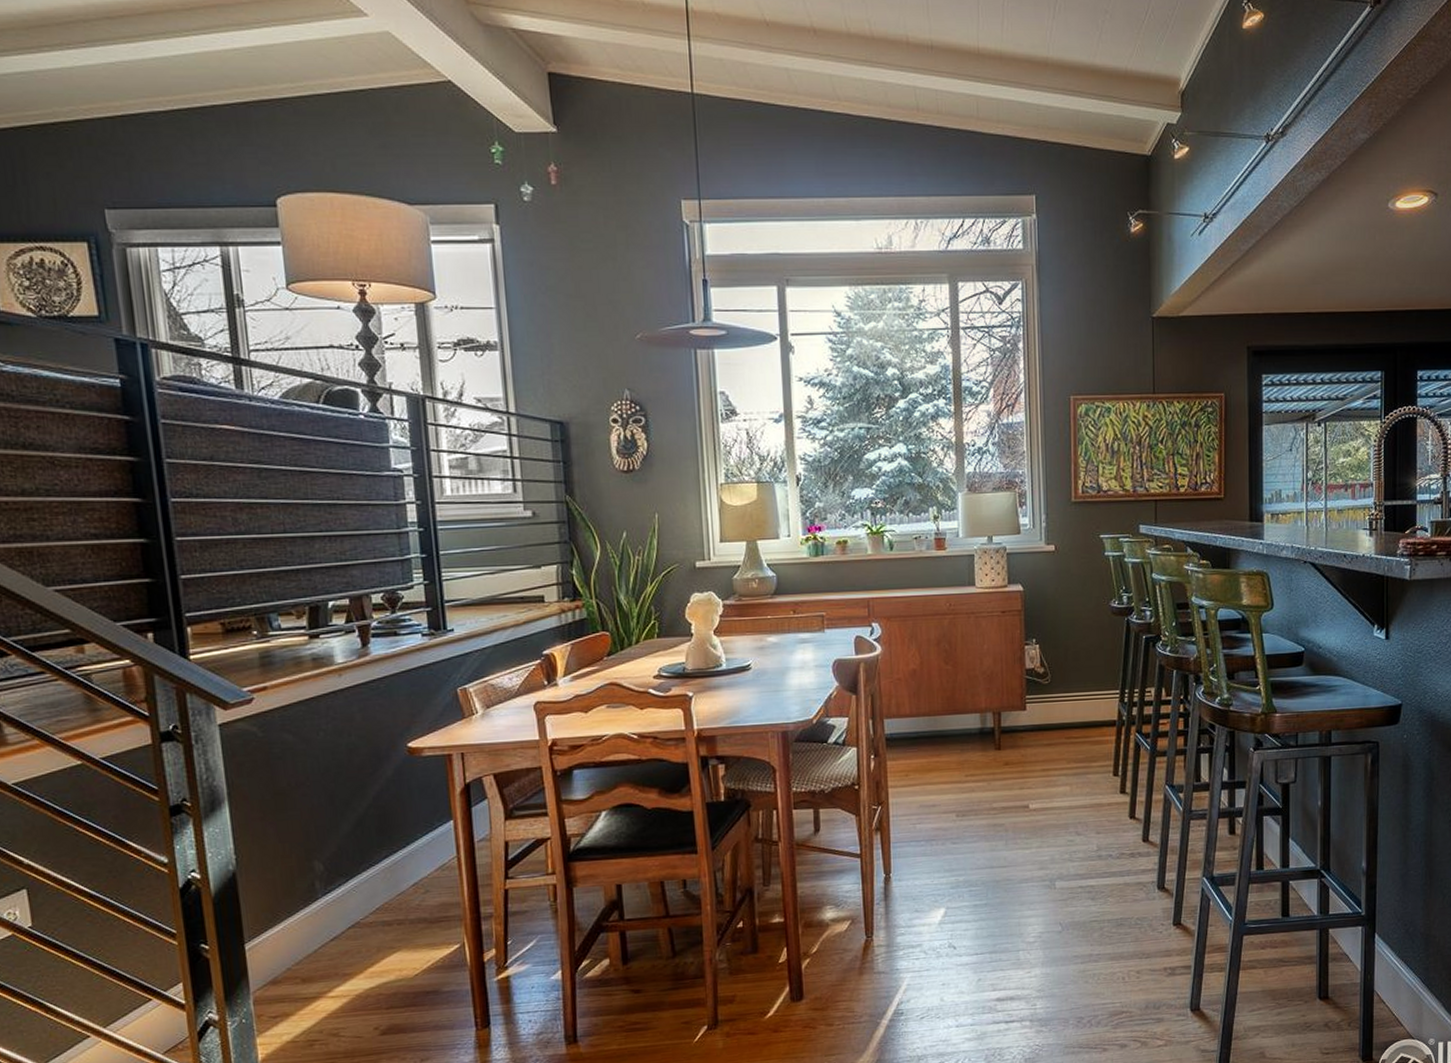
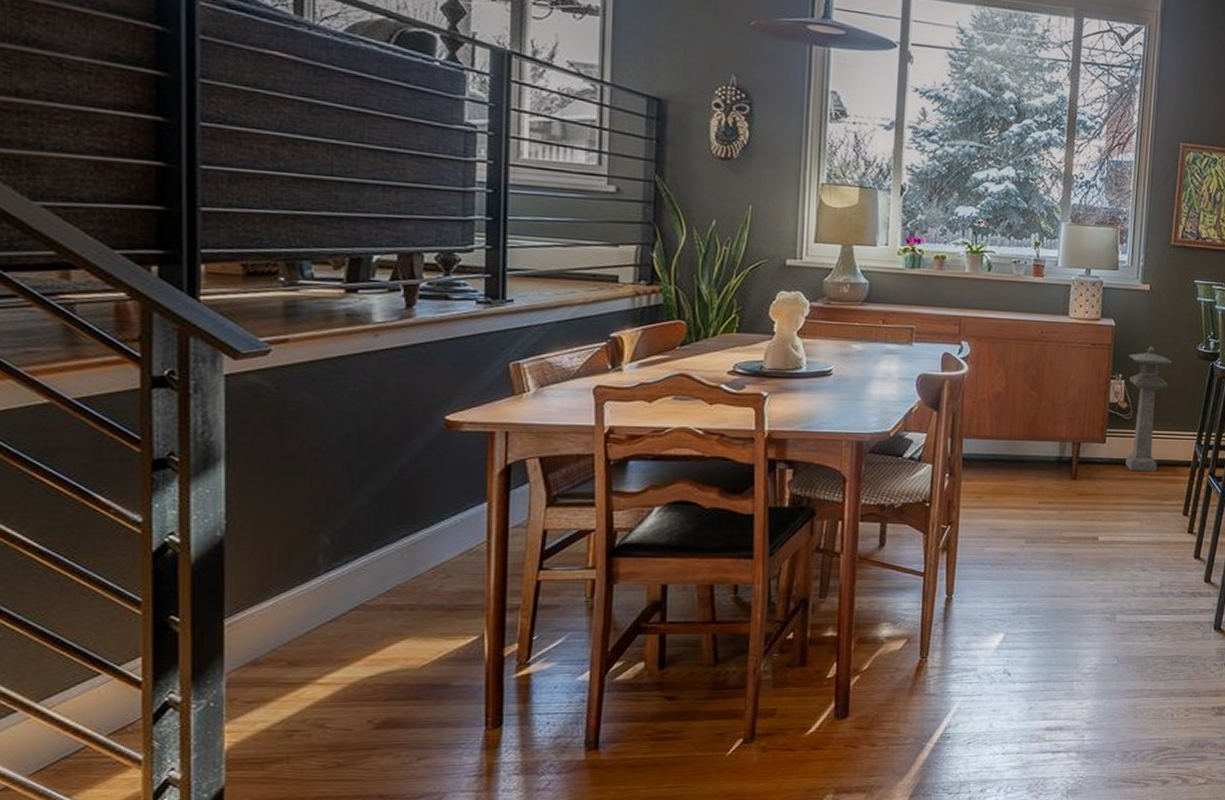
lantern: none [1040,607,1086,736] -> present [1125,346,1173,472]

